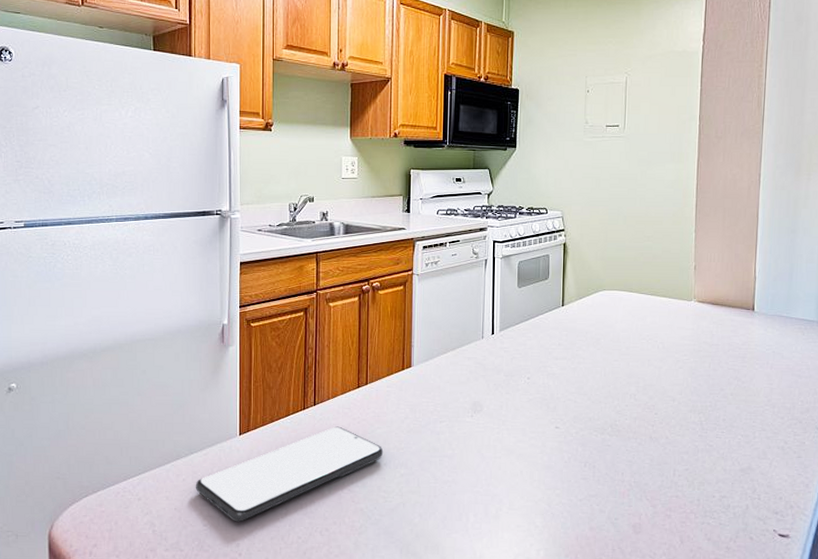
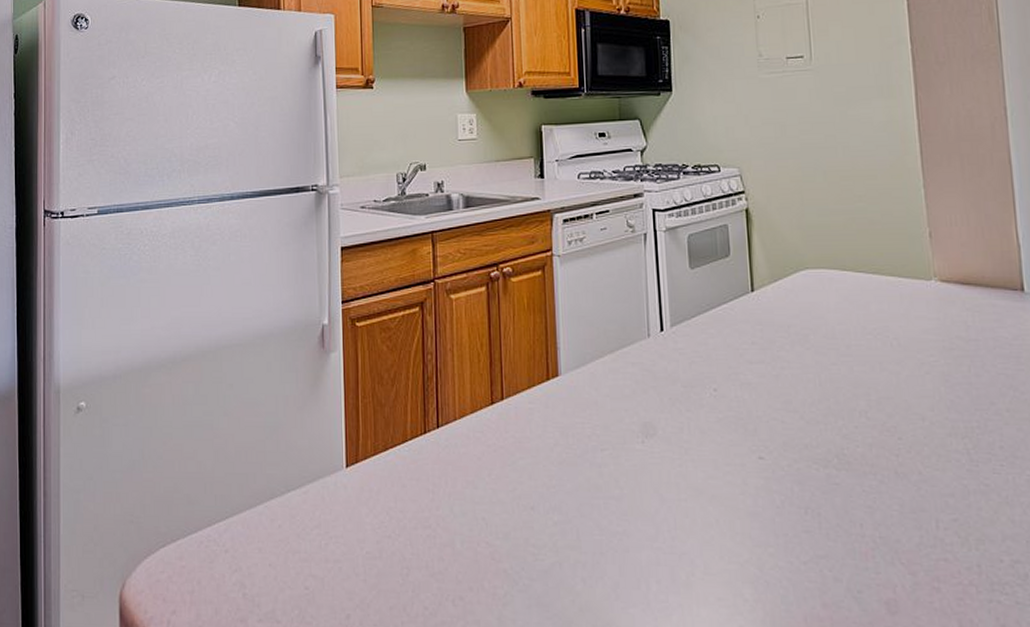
smartphone: present [195,426,384,522] -> none [293,456,529,584]

